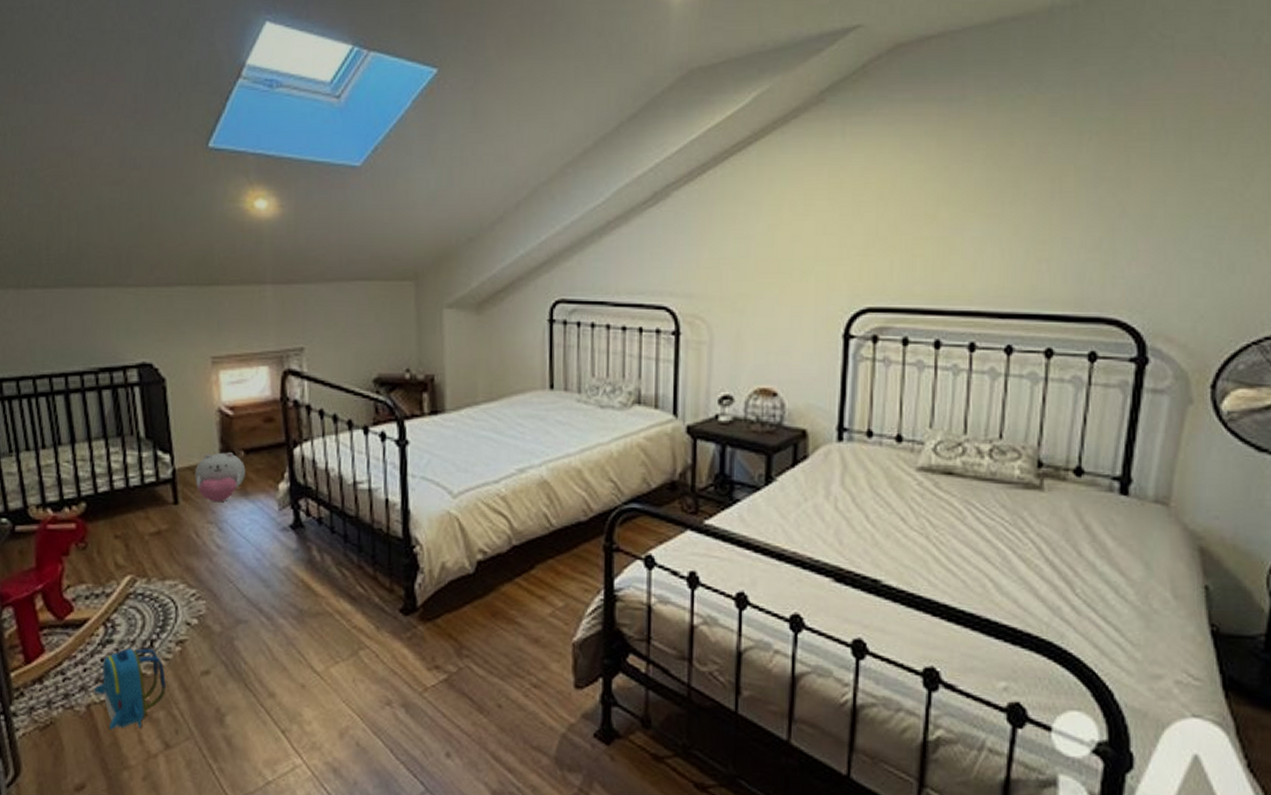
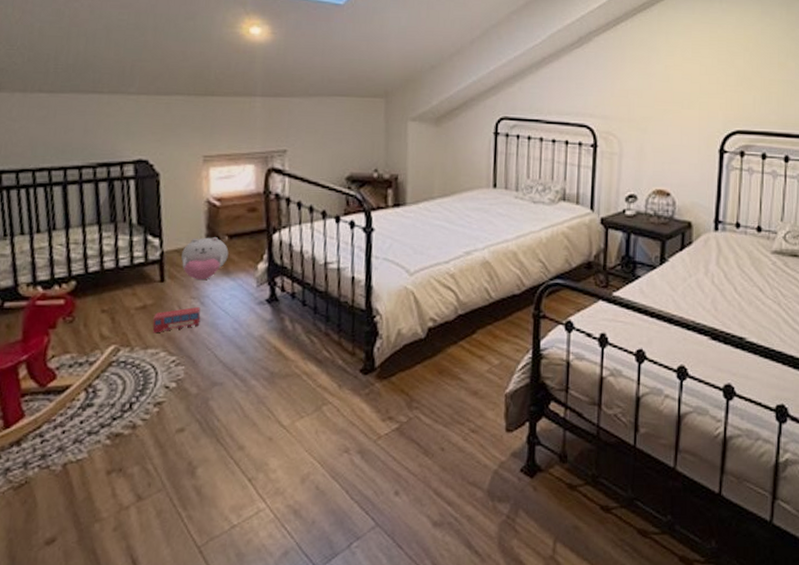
backpack: present [94,648,166,730] -> none [71,410,142,486]
toy train: none [169,533,220,563] -> present [152,307,201,333]

